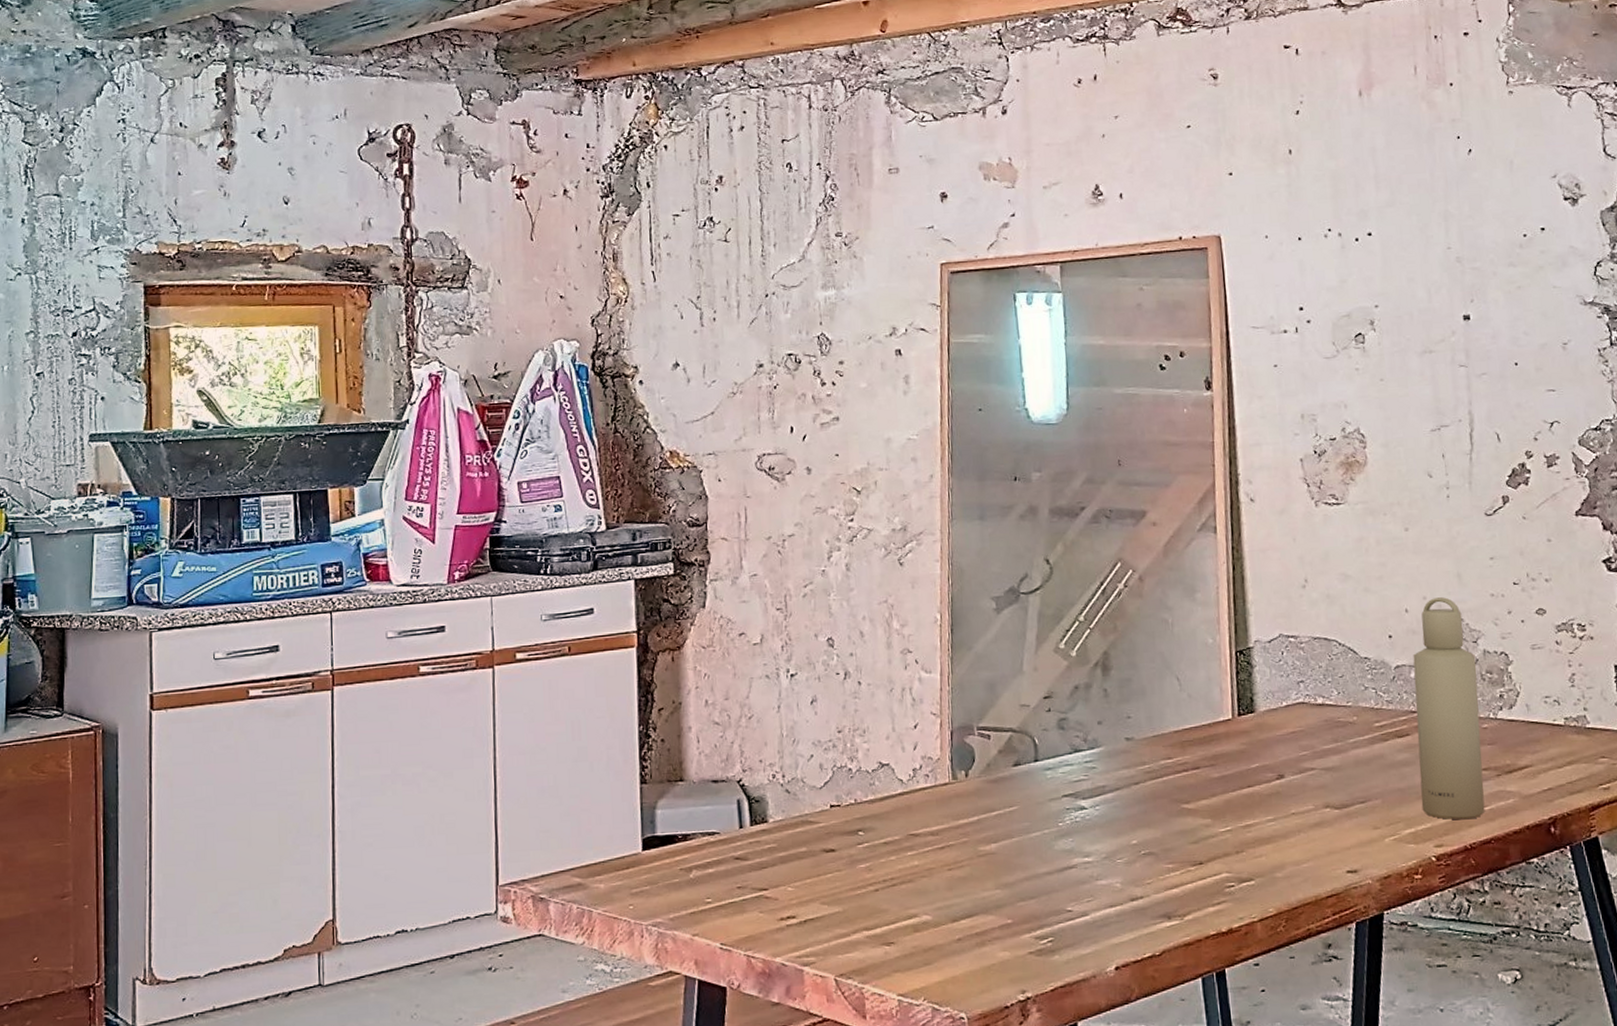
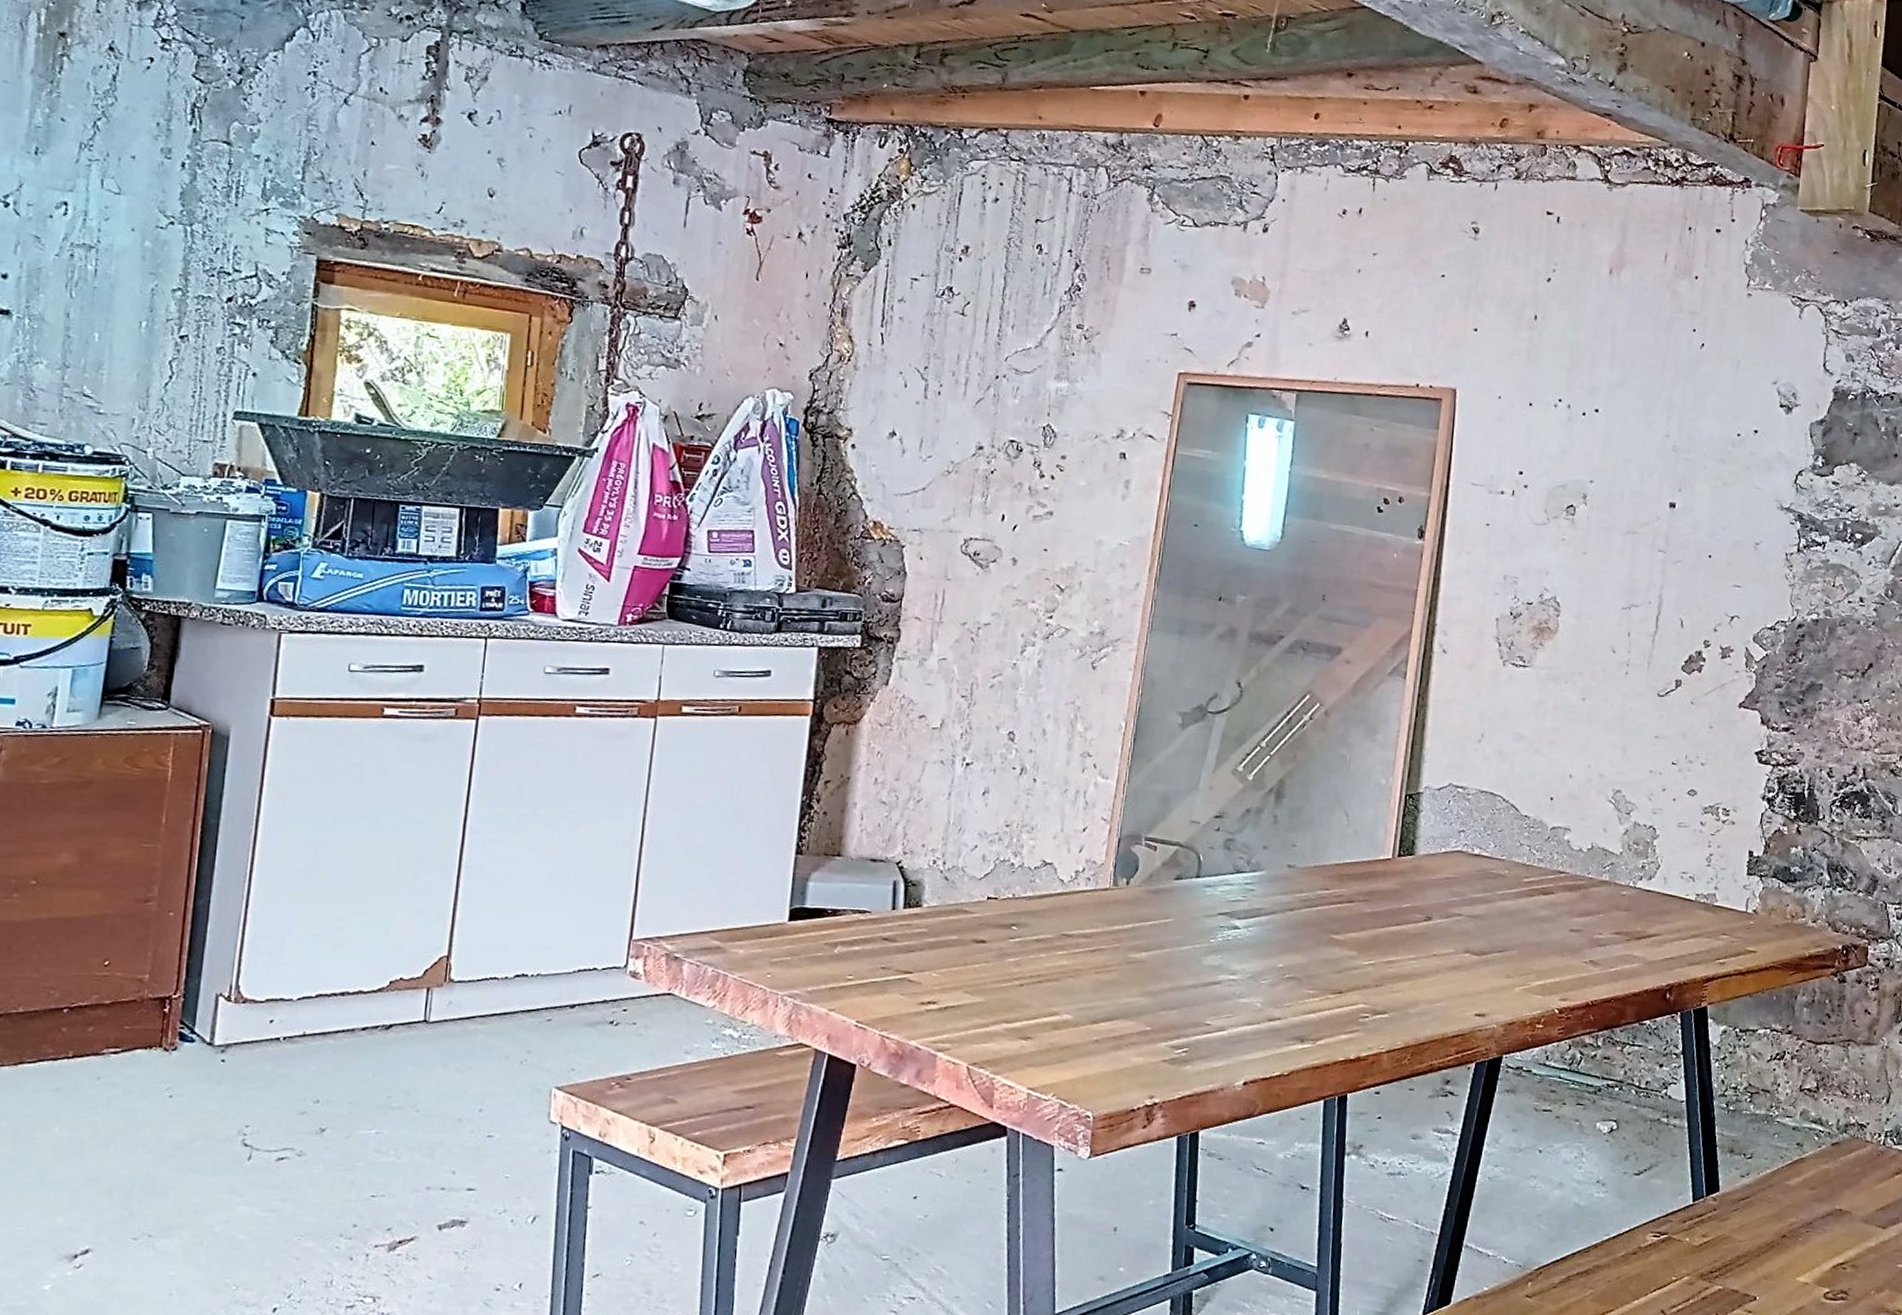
bottle: present [1413,597,1485,820] -> none [1553,767,1626,978]

